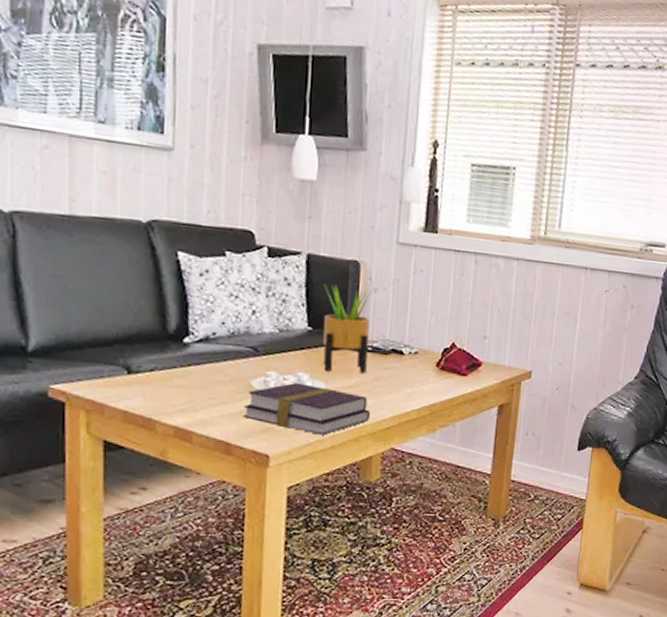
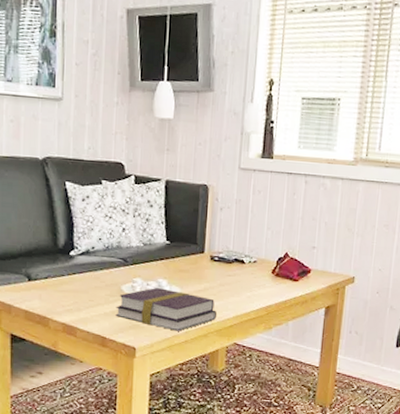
potted plant: present [323,284,374,373] -> none [179,205,220,279]

